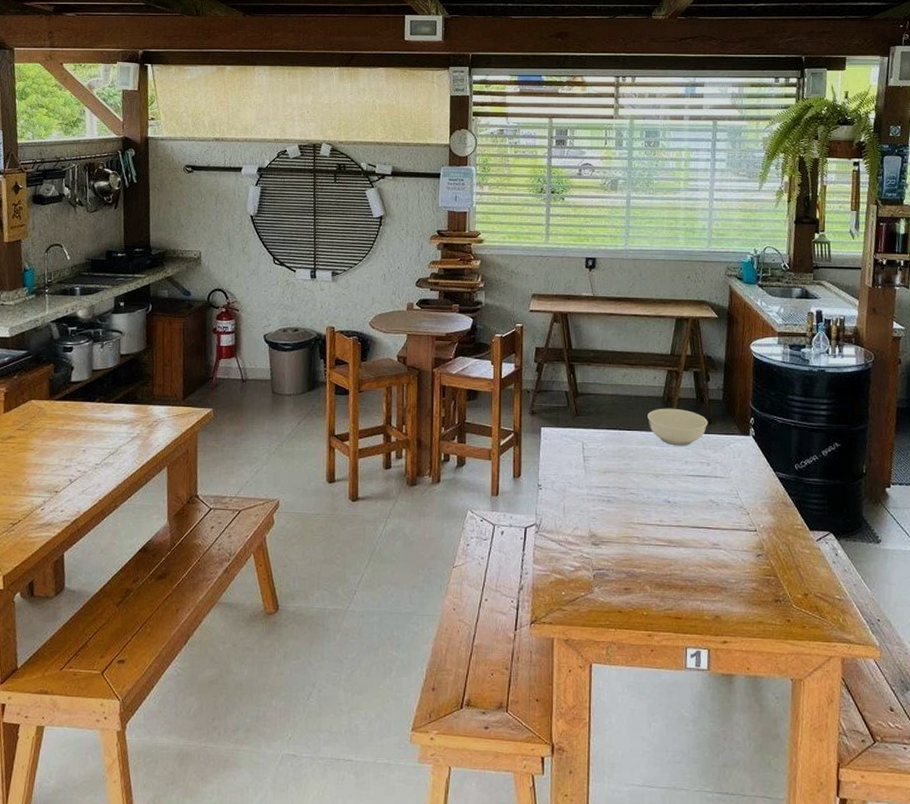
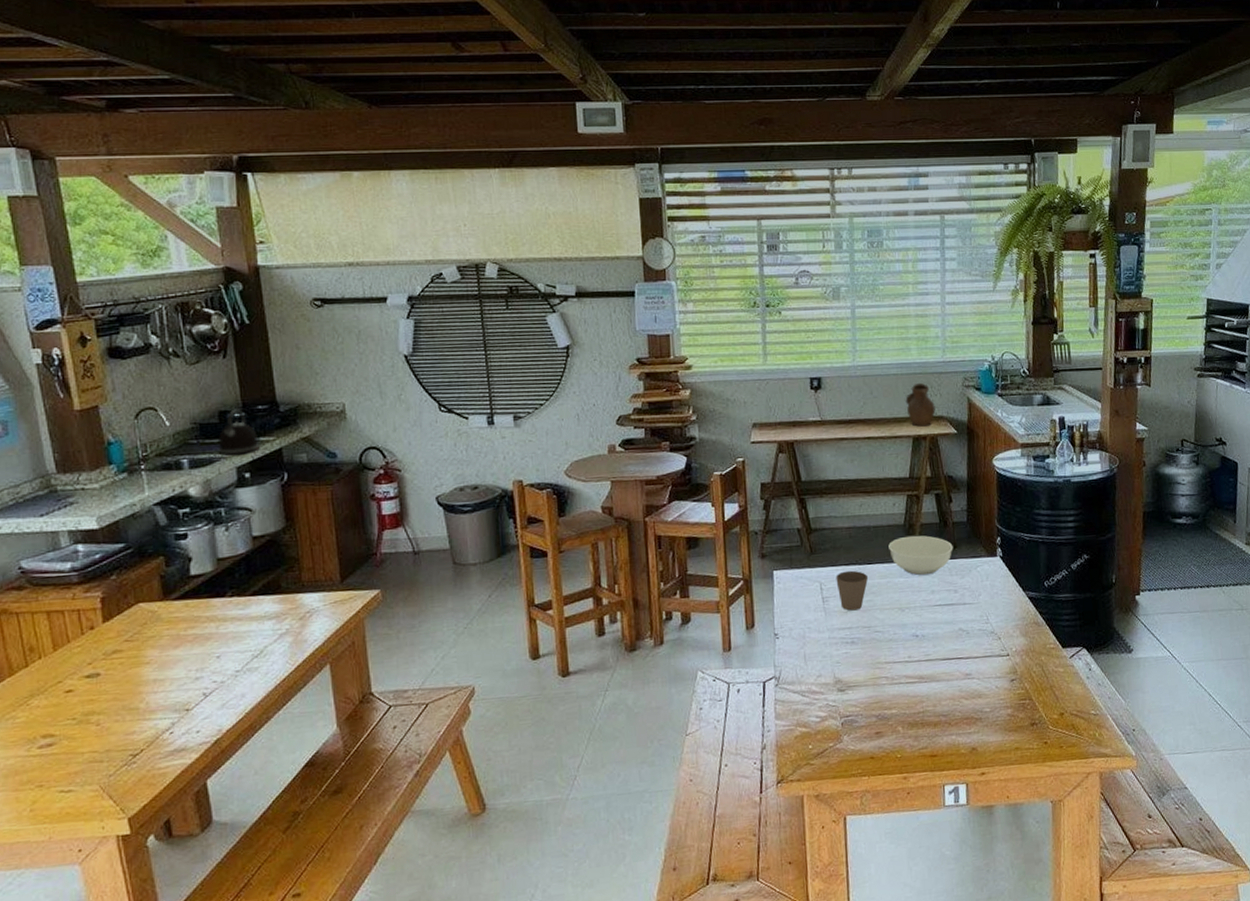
kettle: none [102,250,134,287] -> present [218,408,260,456]
cup: none [597,434,627,472] -> present [836,570,869,611]
jug: none [671,269,699,309] -> present [905,382,936,427]

